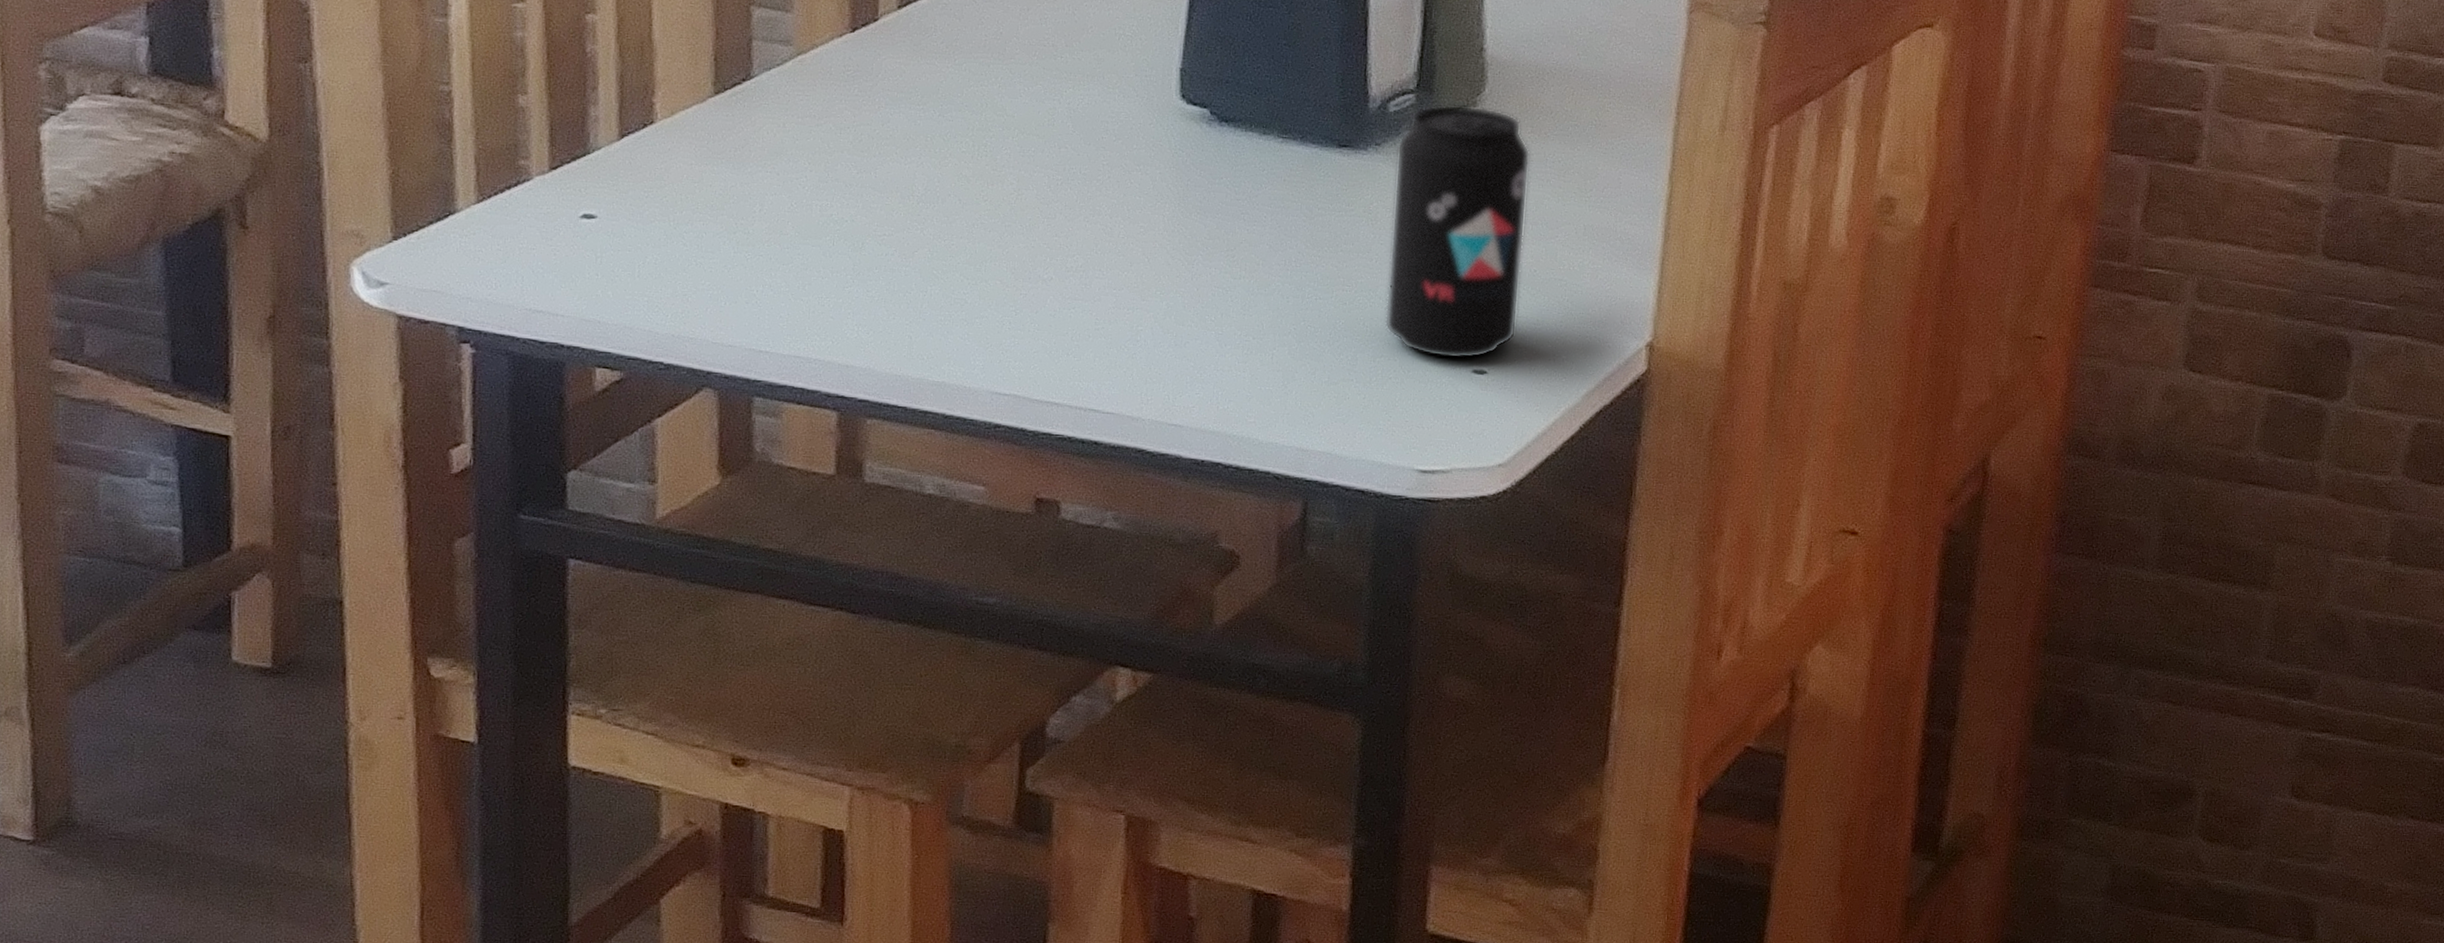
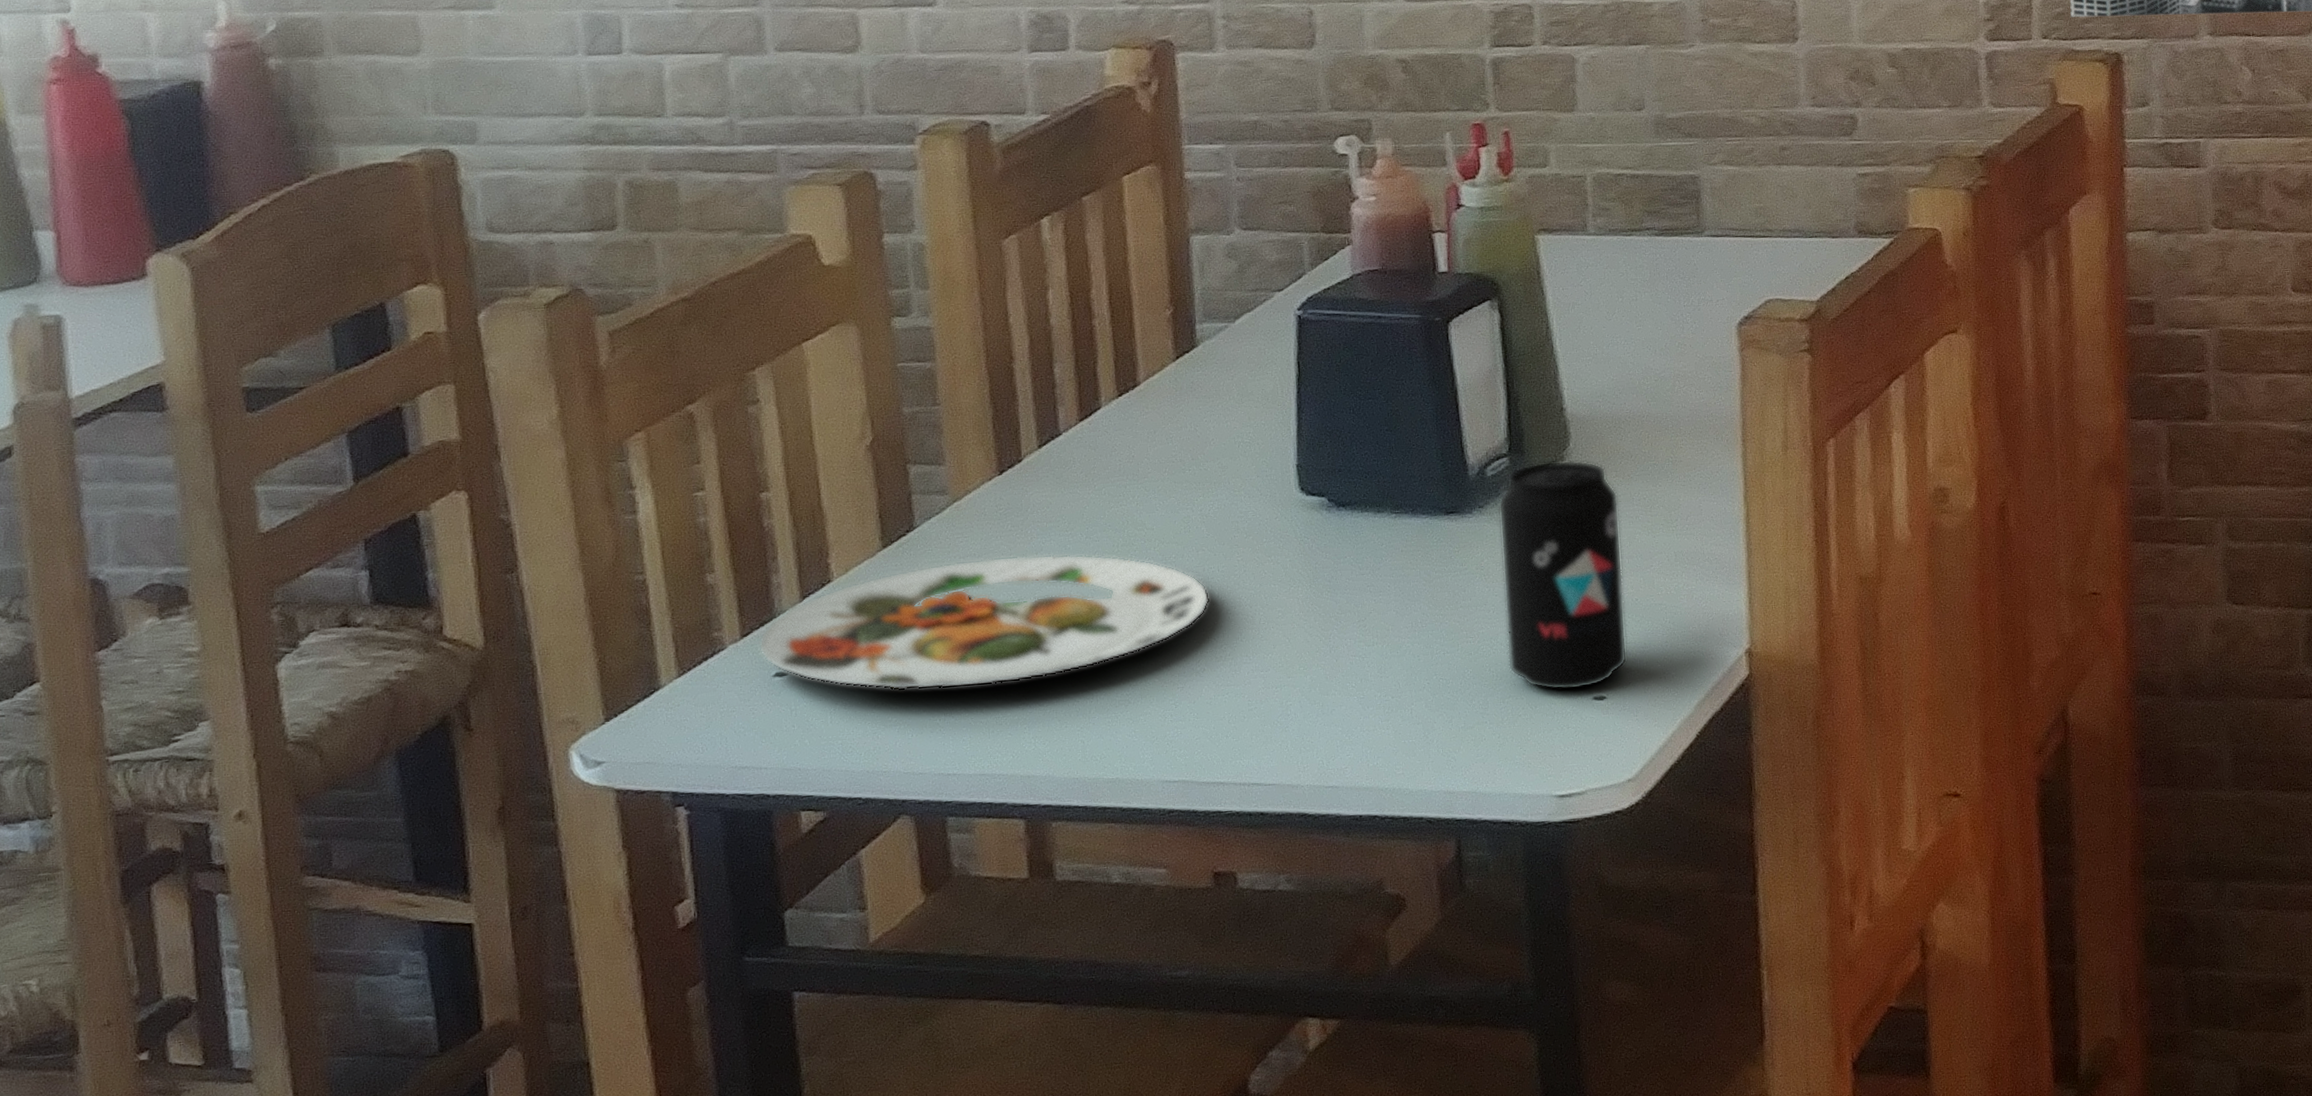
plate: none [567,121,1067,262] -> present [758,554,1210,691]

